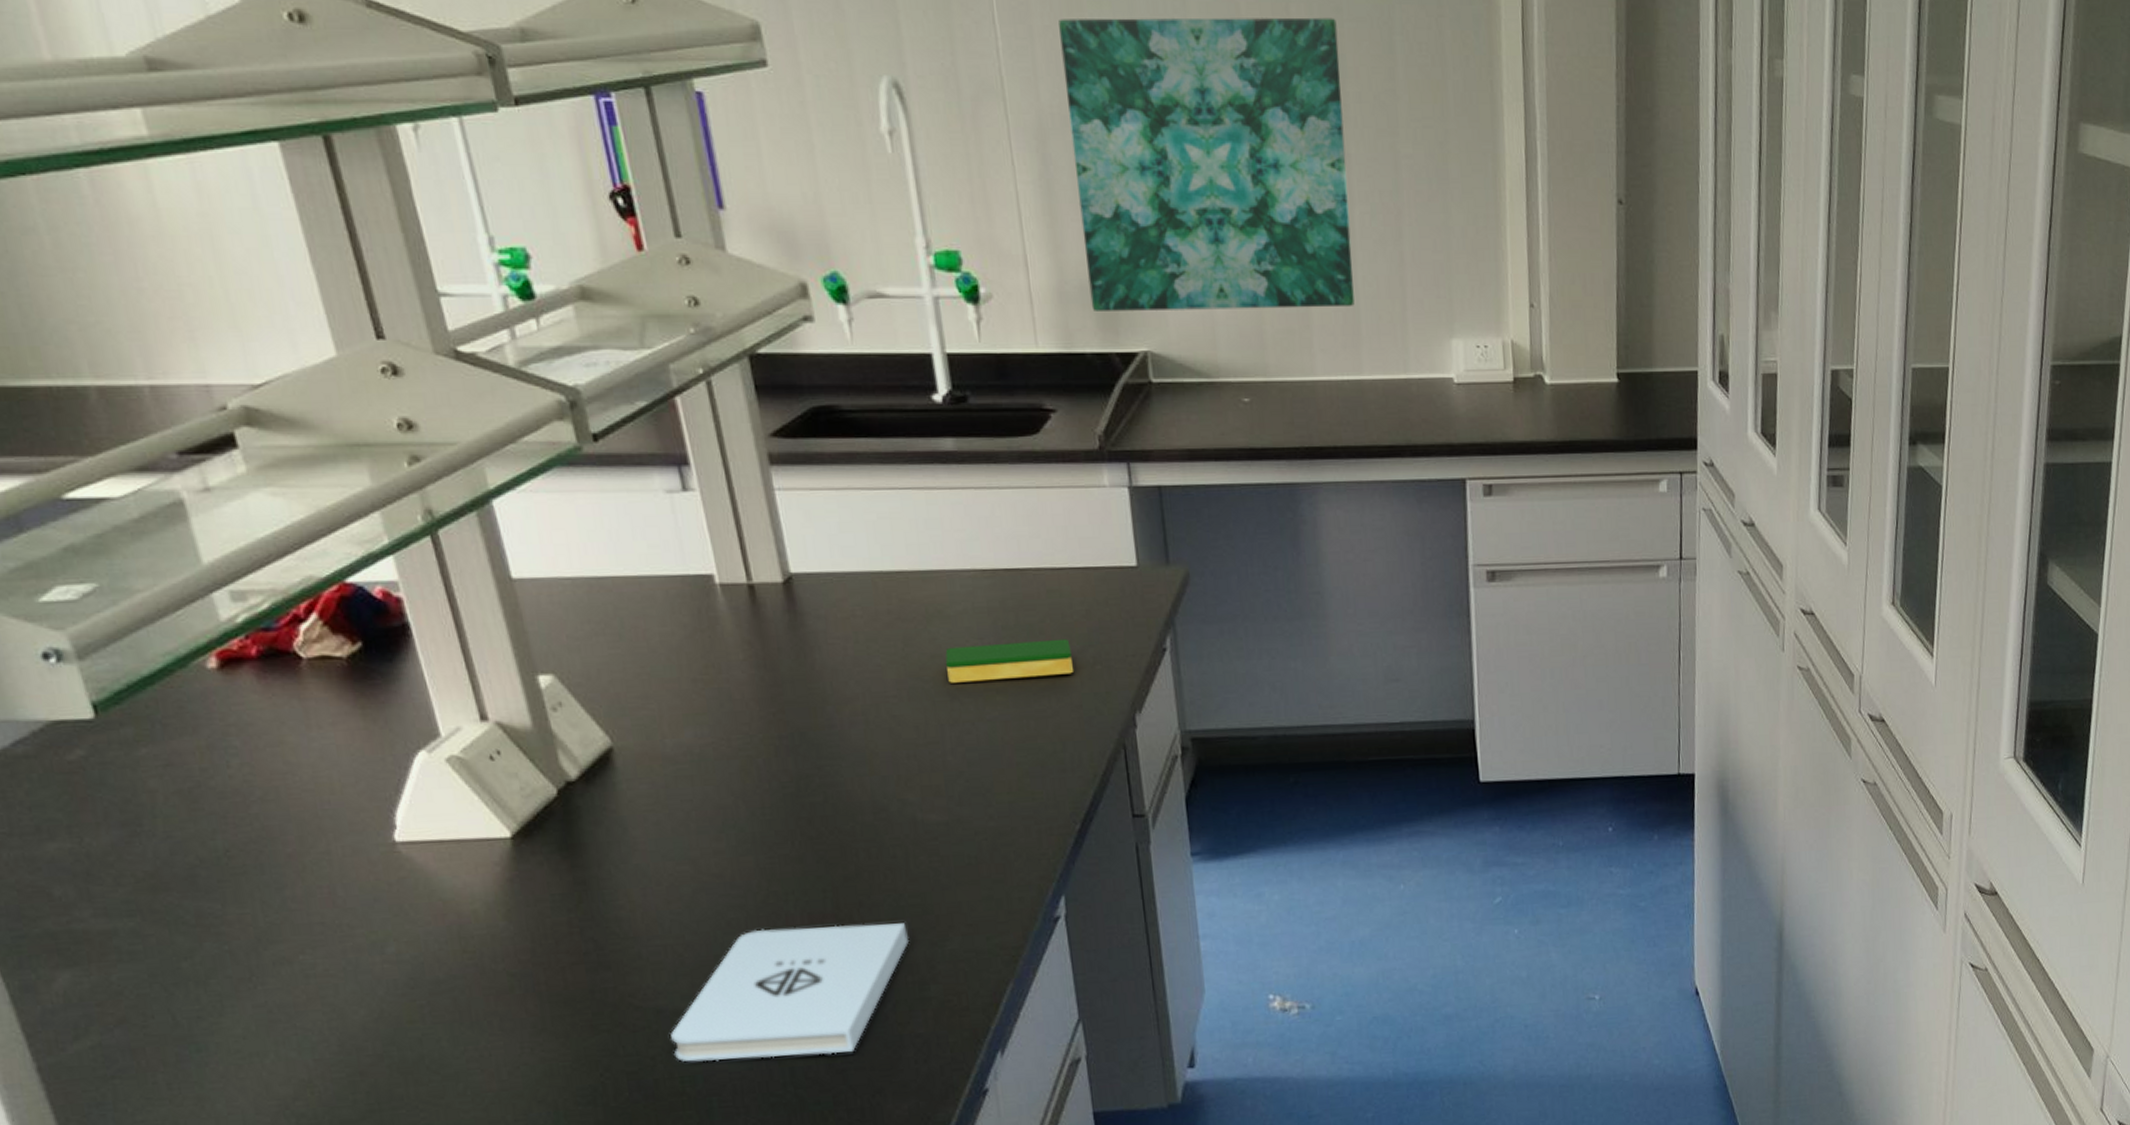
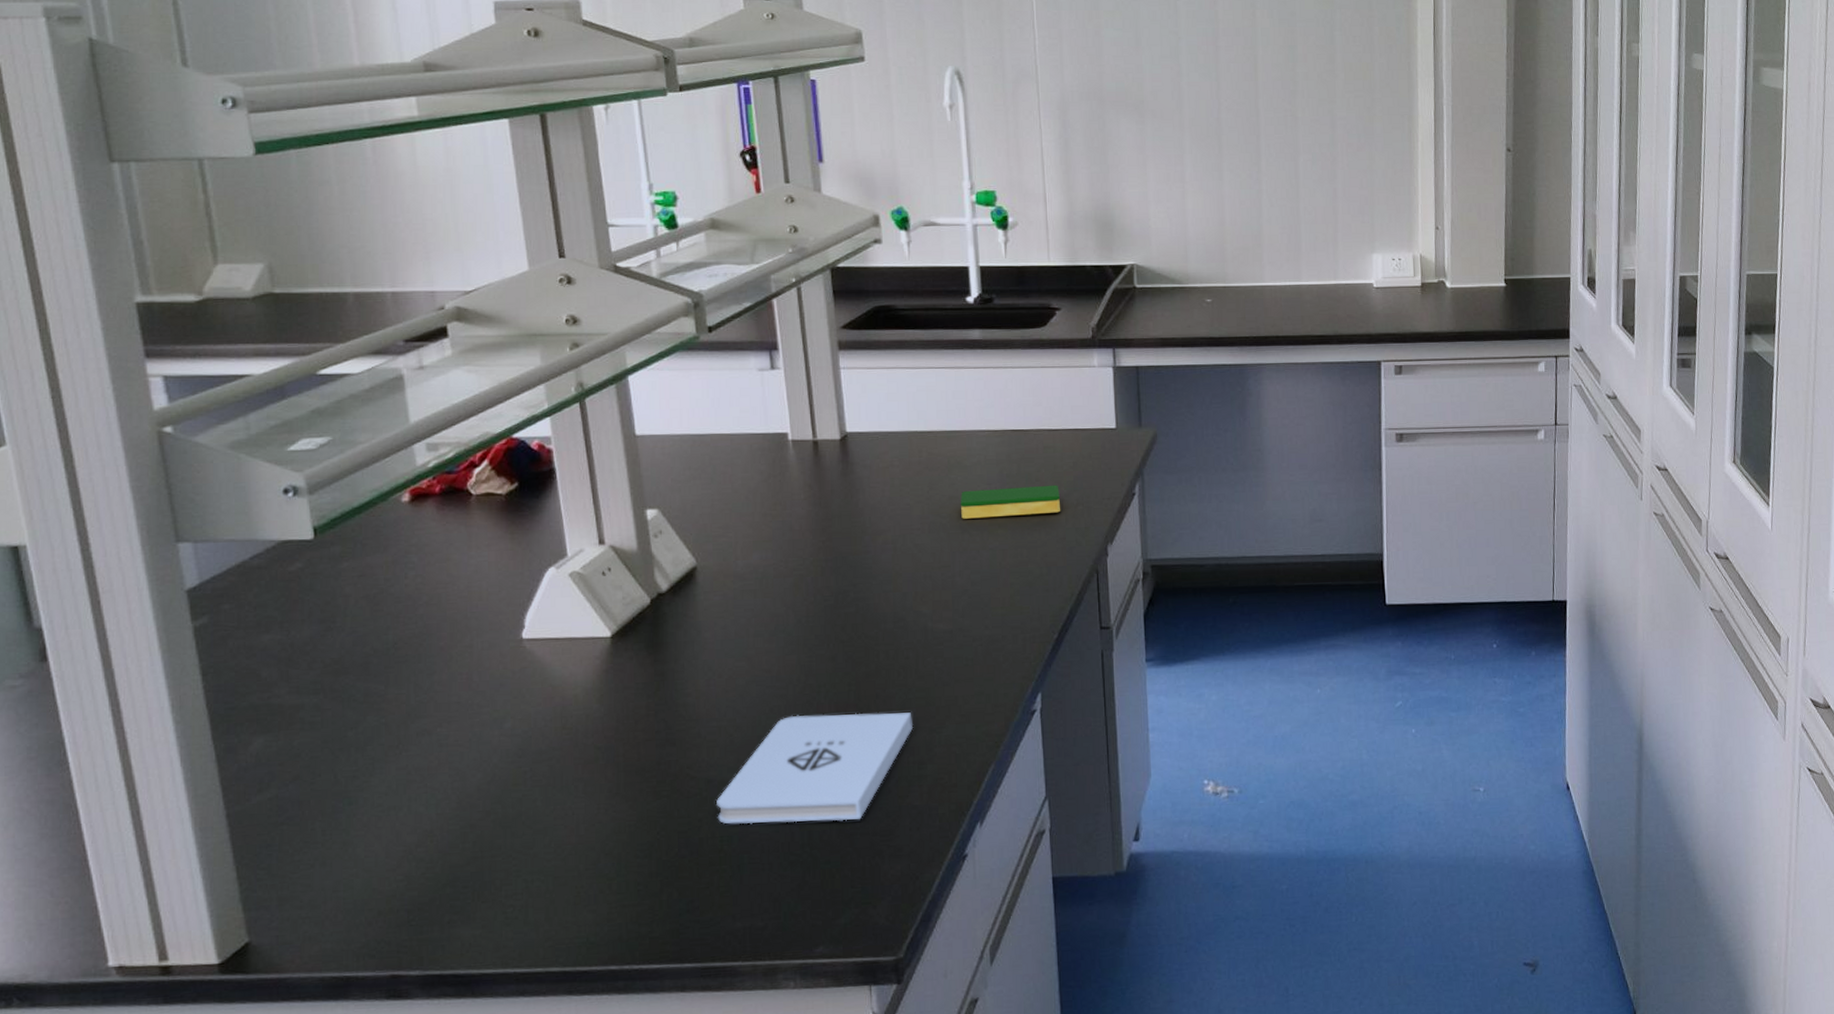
wall art: present [1059,17,1355,311] -> none [1082,20,1297,235]

